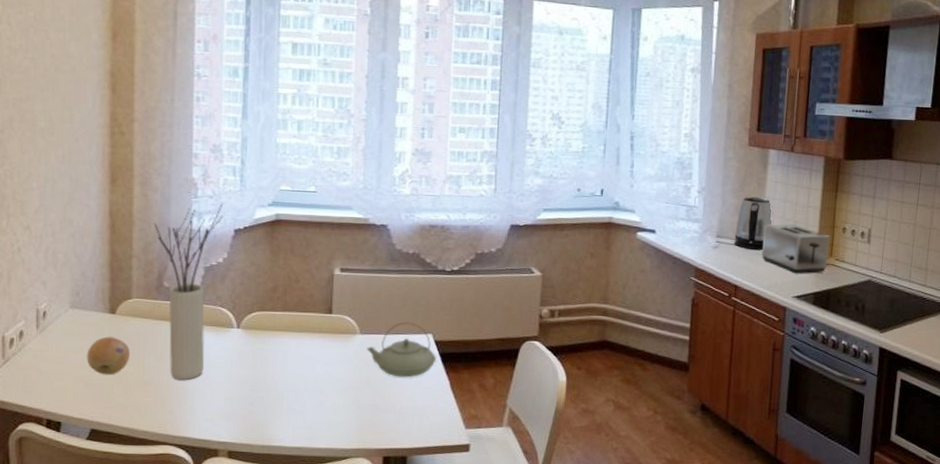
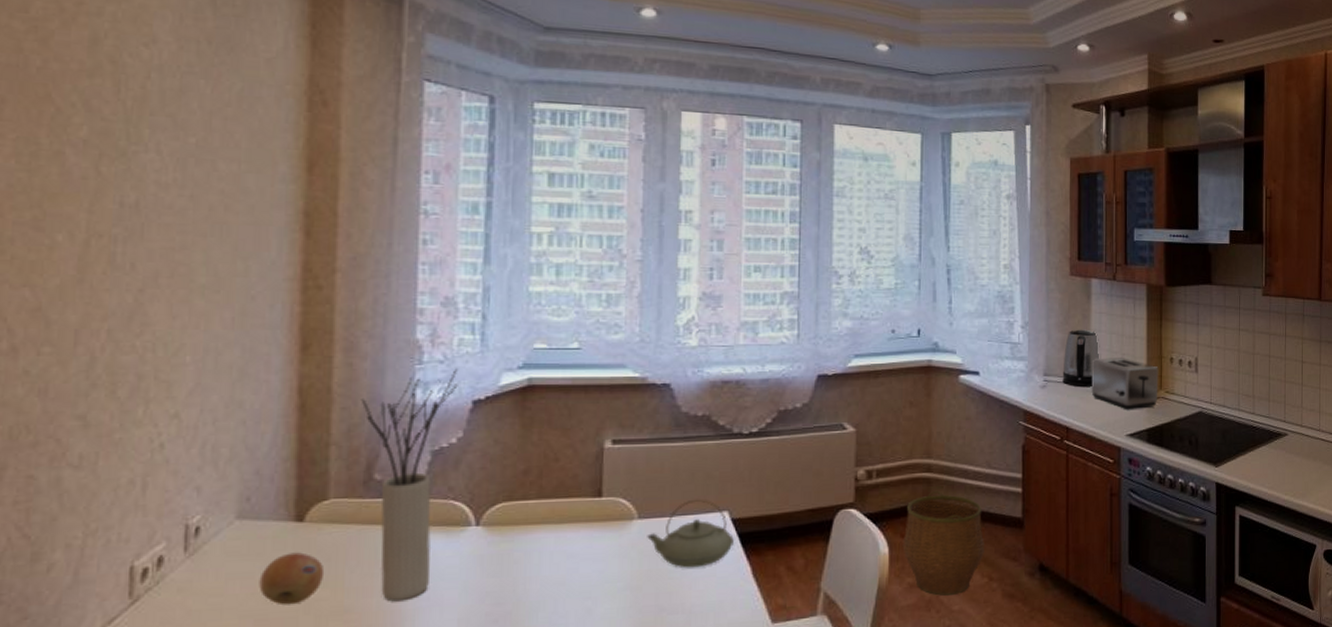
basket: none [578,332,652,422] -> present [902,490,984,596]

